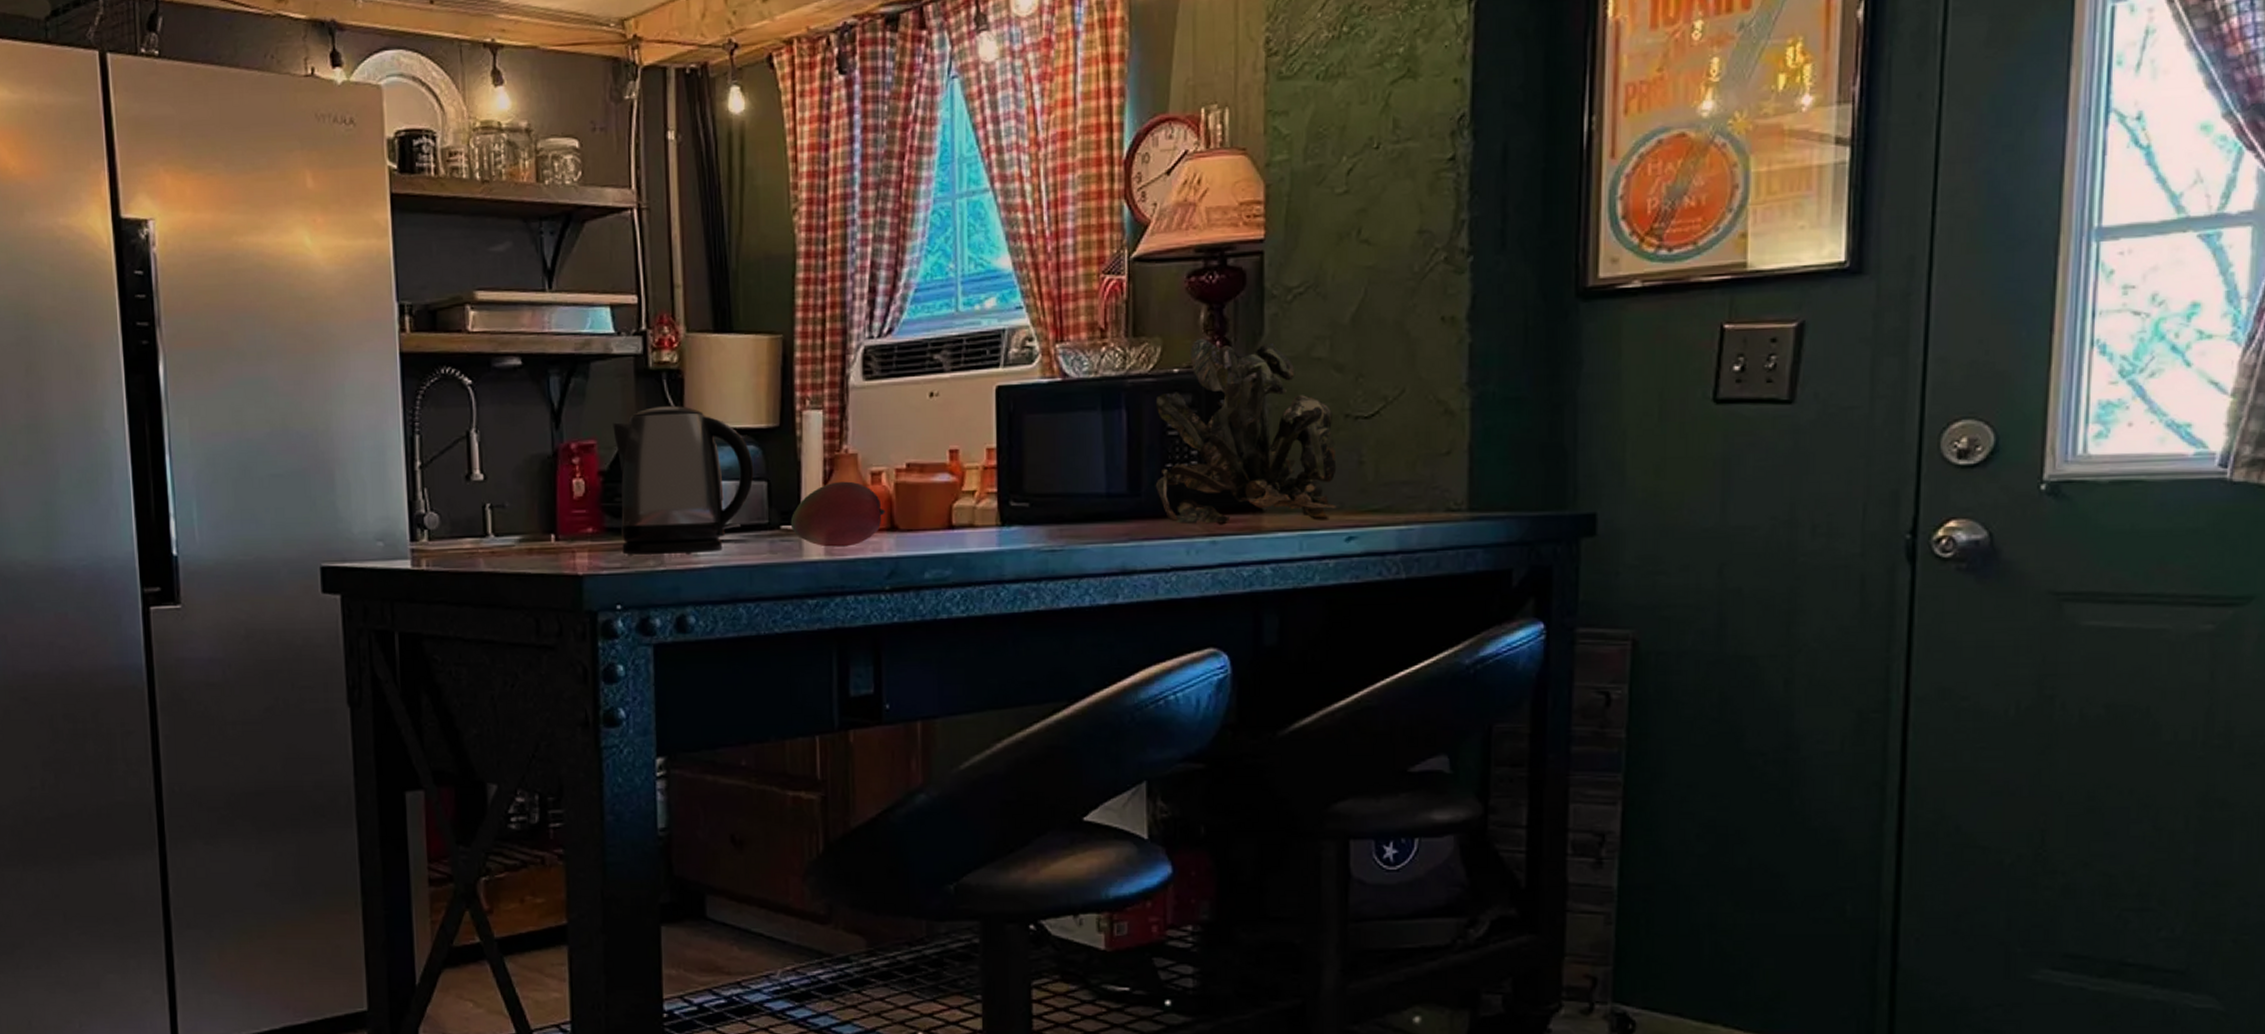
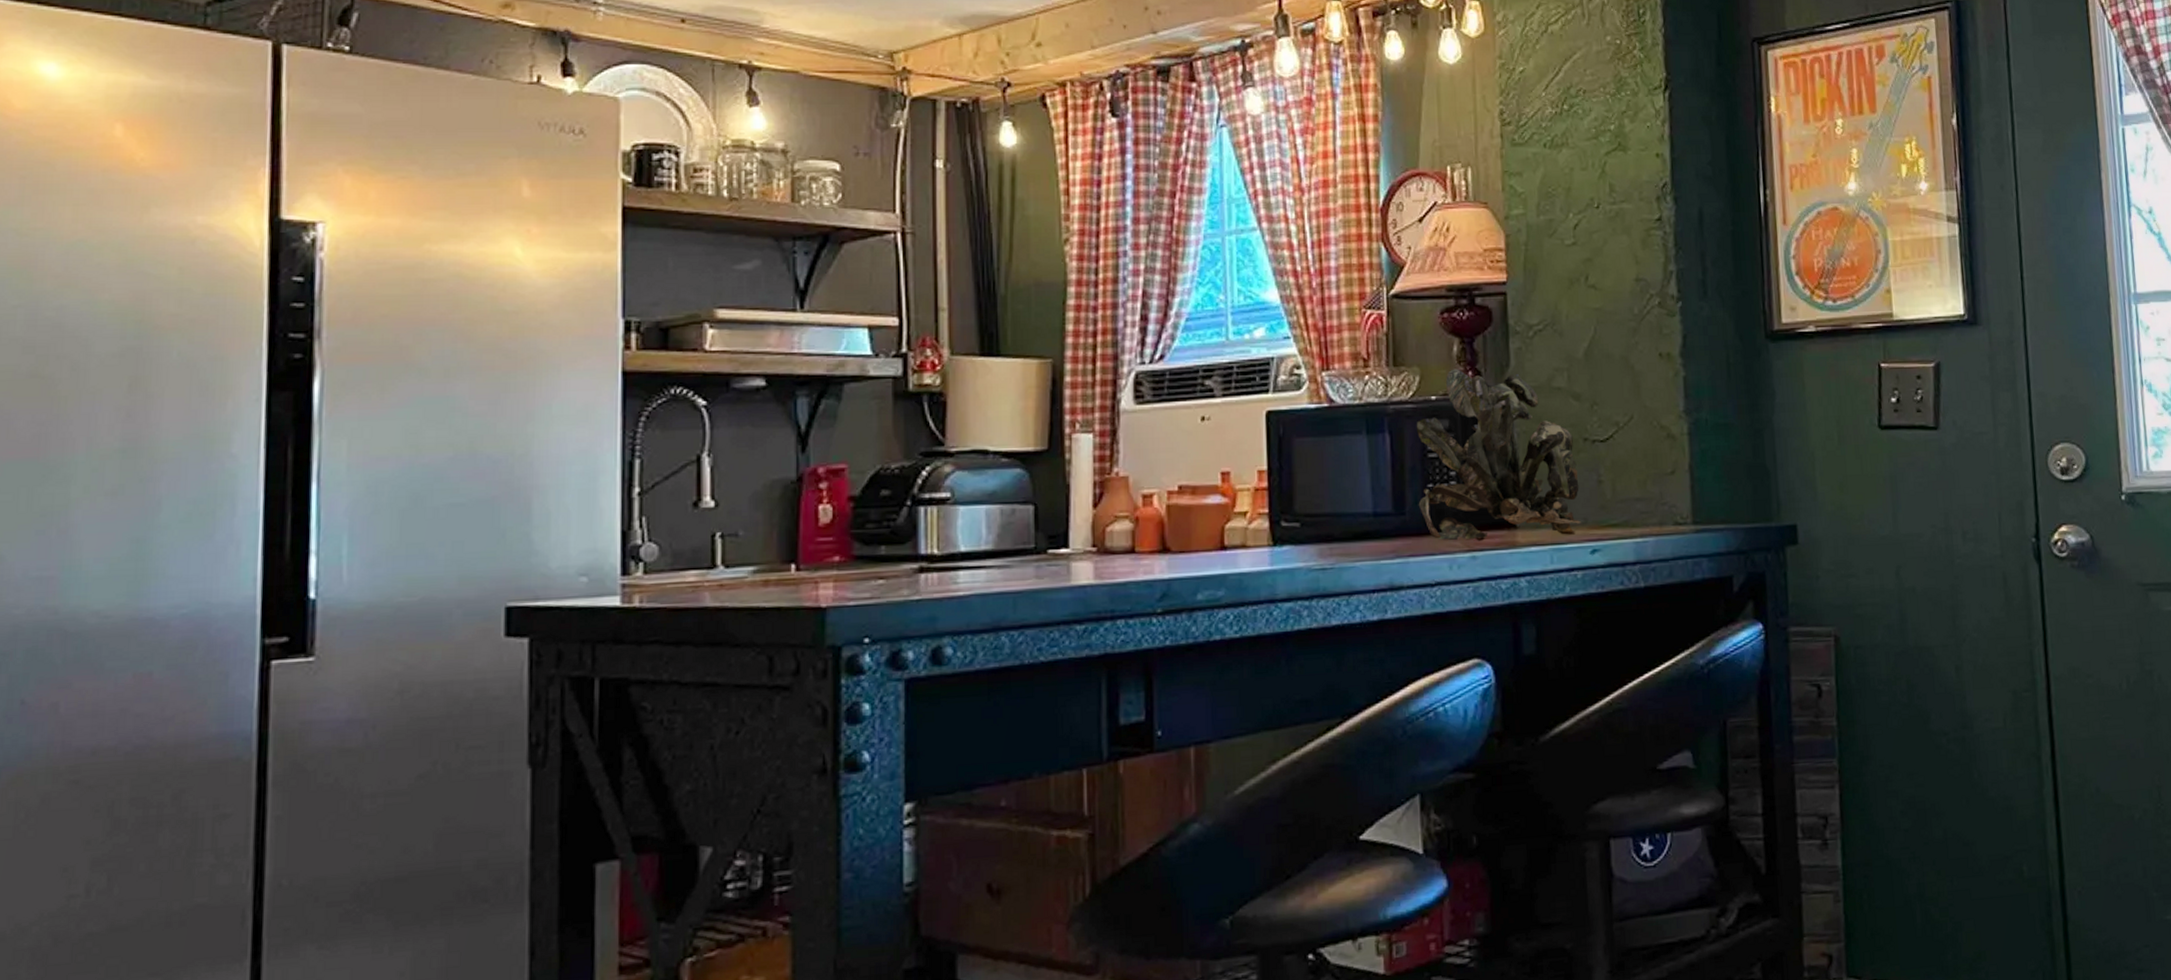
kettle: present [613,405,754,556] -> none [867,428,1020,586]
fruit: present [790,481,885,547] -> none [1058,504,1156,571]

